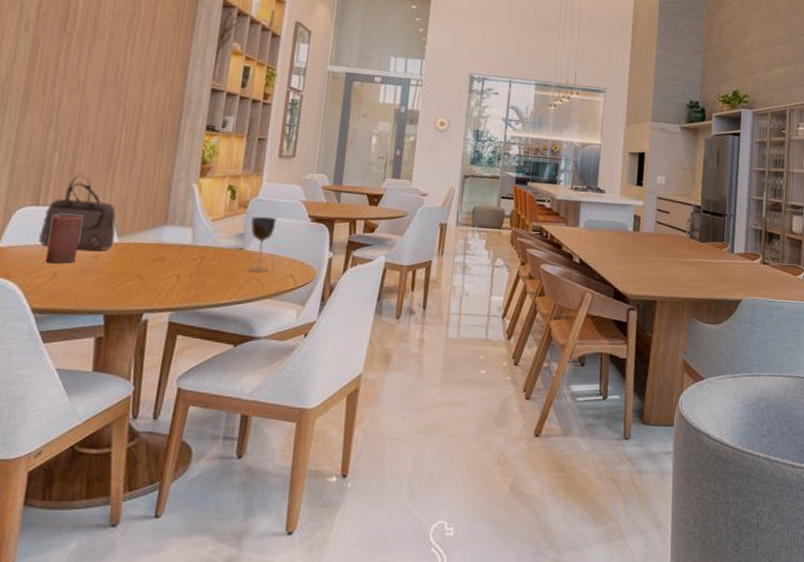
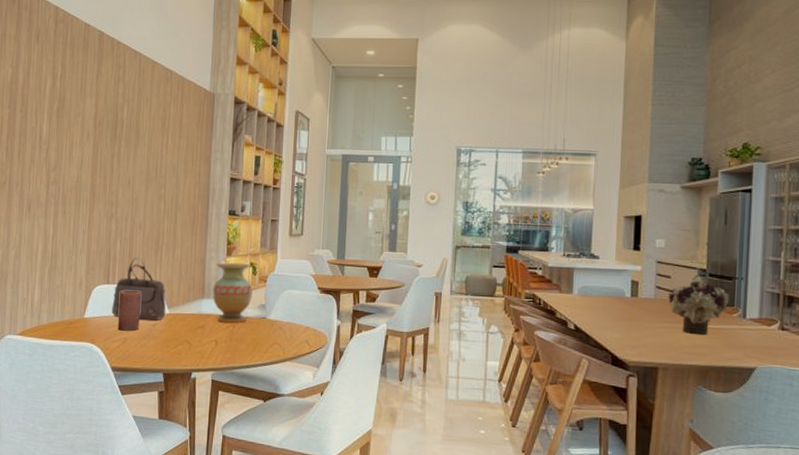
vase: none [177,184,230,256] -> present [212,262,253,324]
wine glass: present [248,216,277,273] -> none [270,289,292,339]
flower arrangement: none [666,212,720,268] -> present [667,276,730,335]

